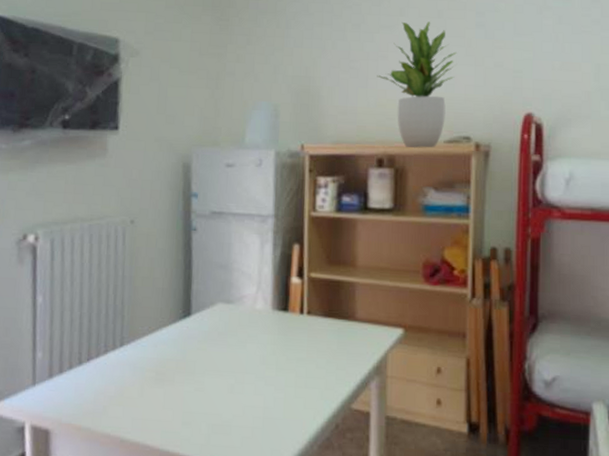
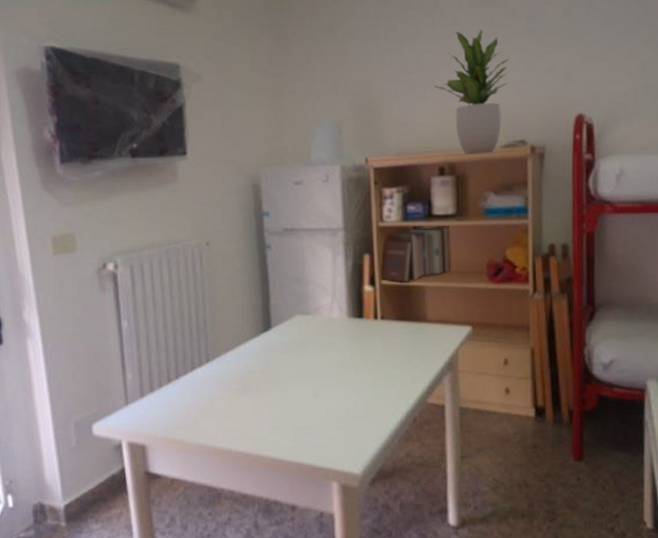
books: none [311,219,386,277] -> present [382,226,450,282]

